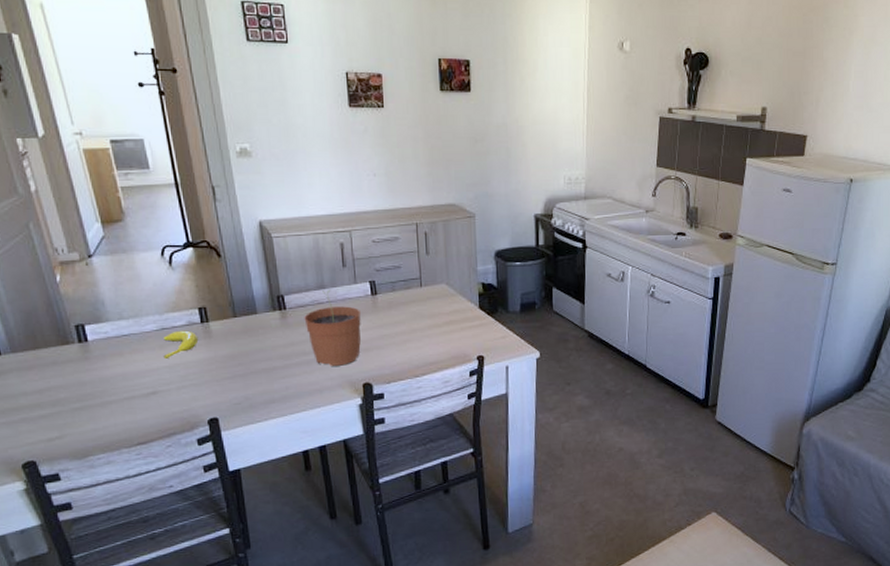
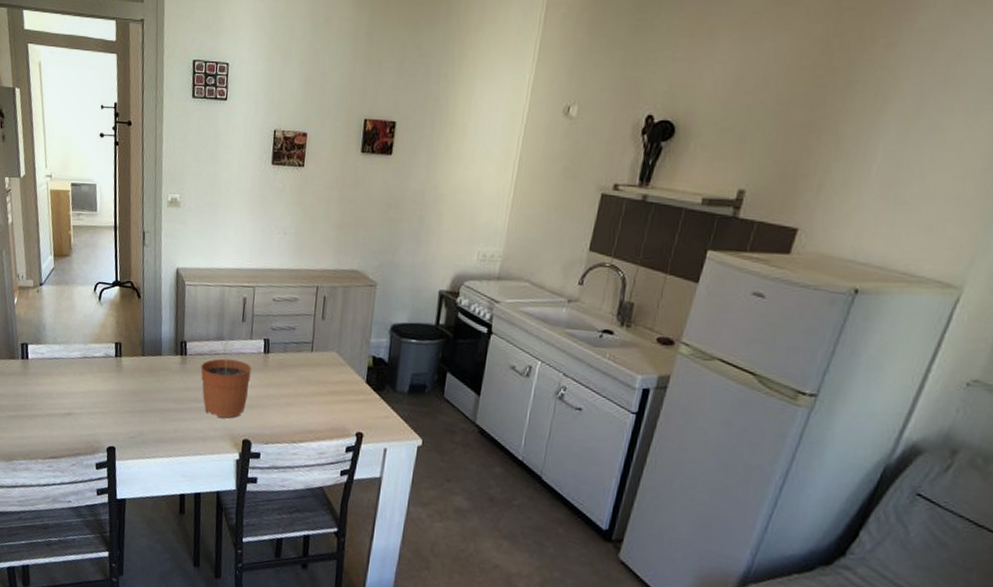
banana: present [163,330,199,358] -> none [81,360,111,385]

